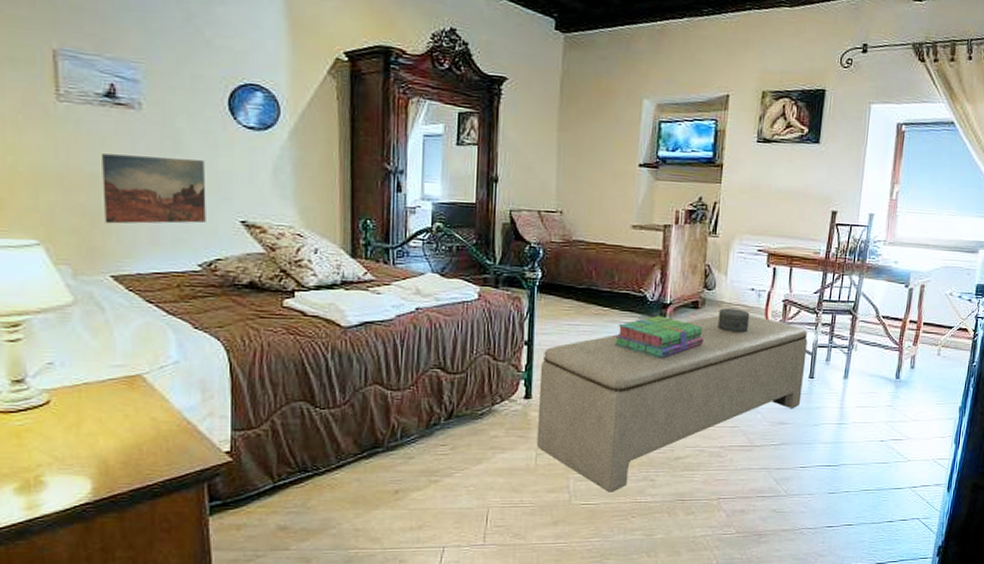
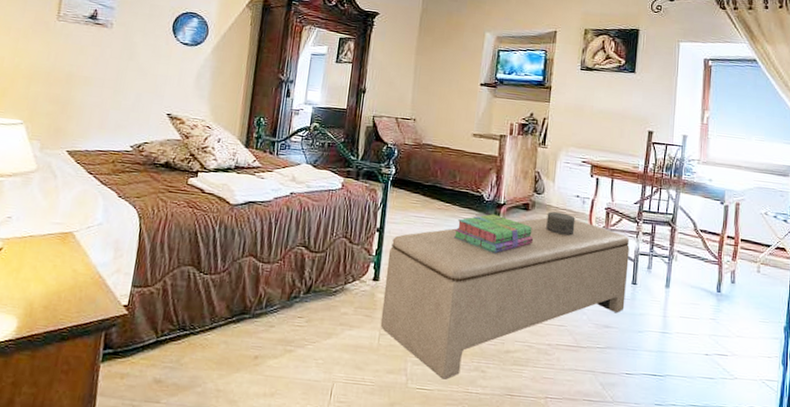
wall art: present [102,154,206,224] -> none [70,59,149,114]

